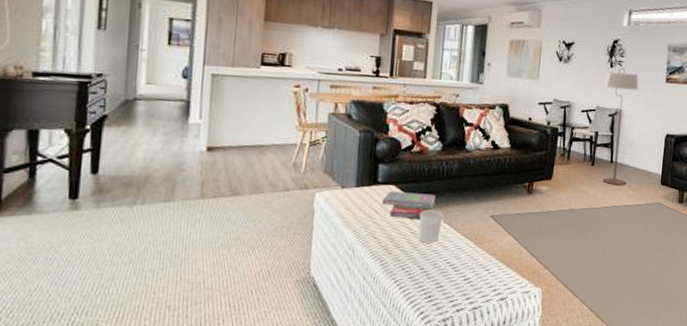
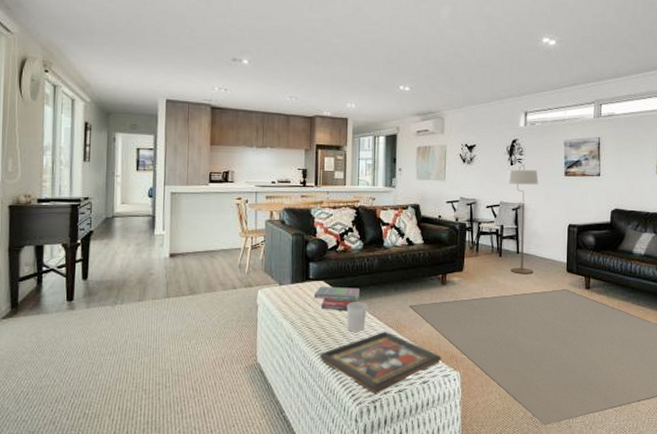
decorative tray: none [385,243,523,311] -> present [320,331,442,394]

